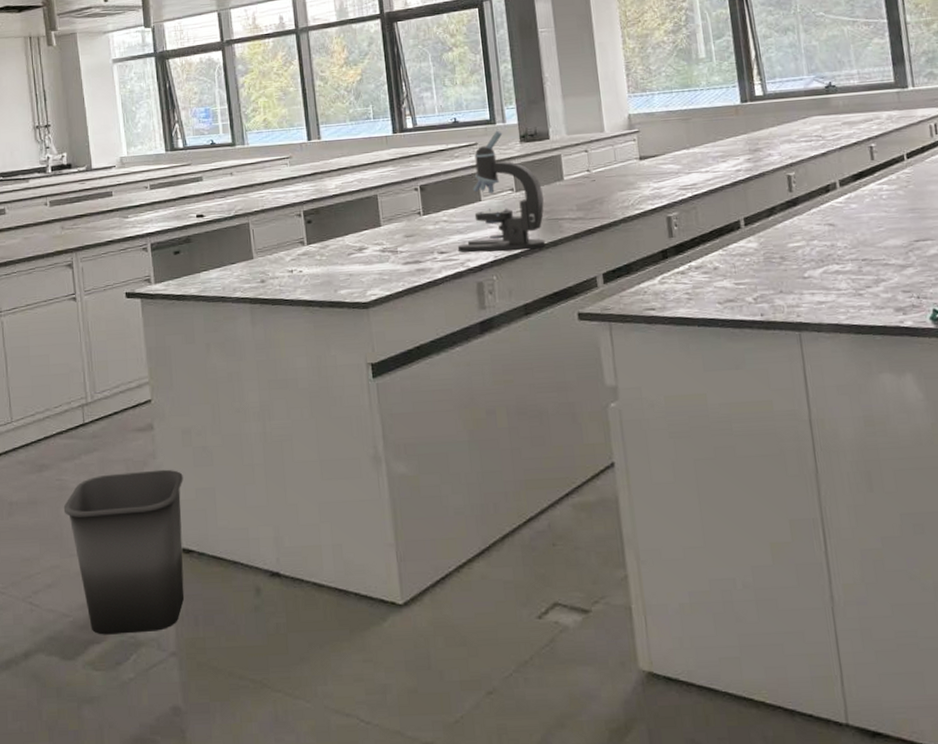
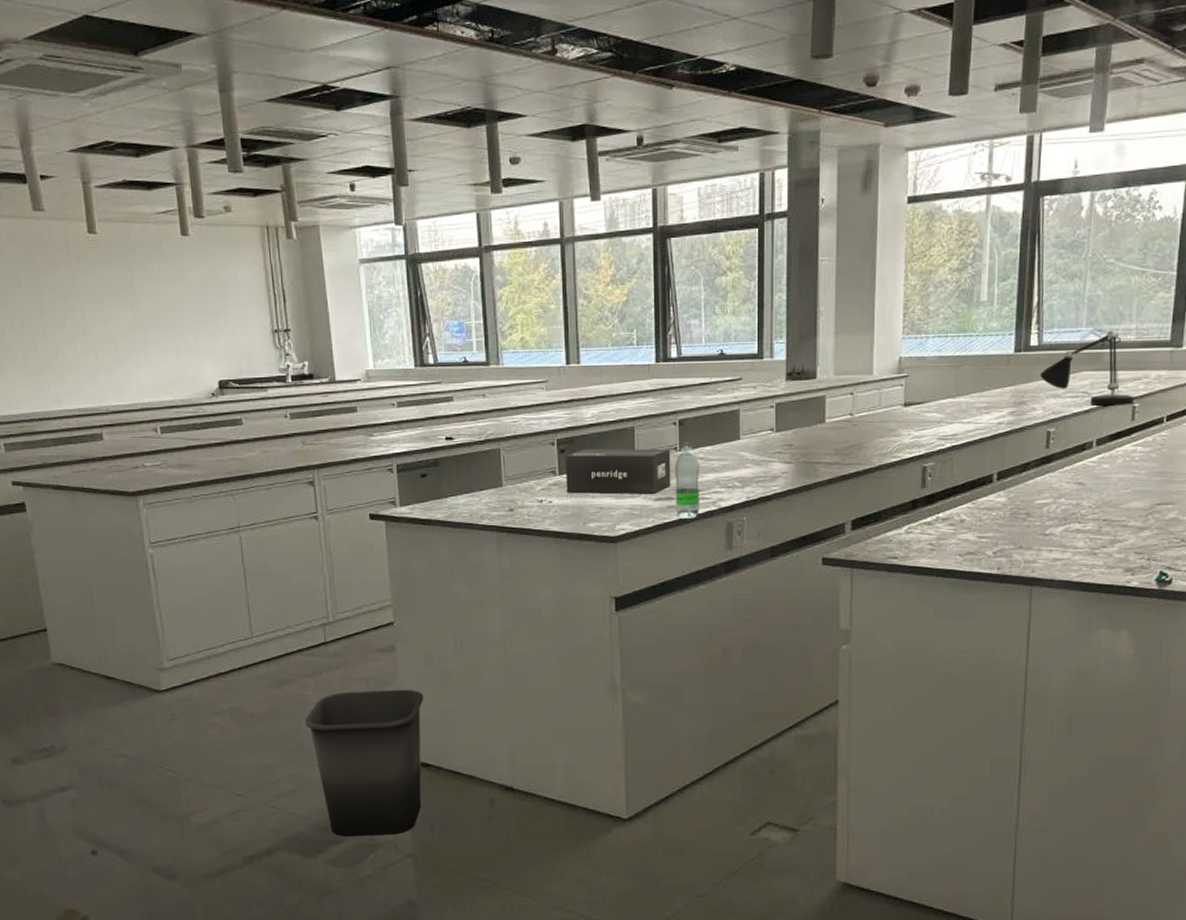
box: none [311,213,418,262] -> present [564,448,671,494]
bottle: none [420,206,449,281] -> present [675,442,699,519]
microscope: present [457,130,546,252] -> none [711,365,802,493]
desk lamp: none [770,76,871,148] -> present [1040,330,1135,406]

